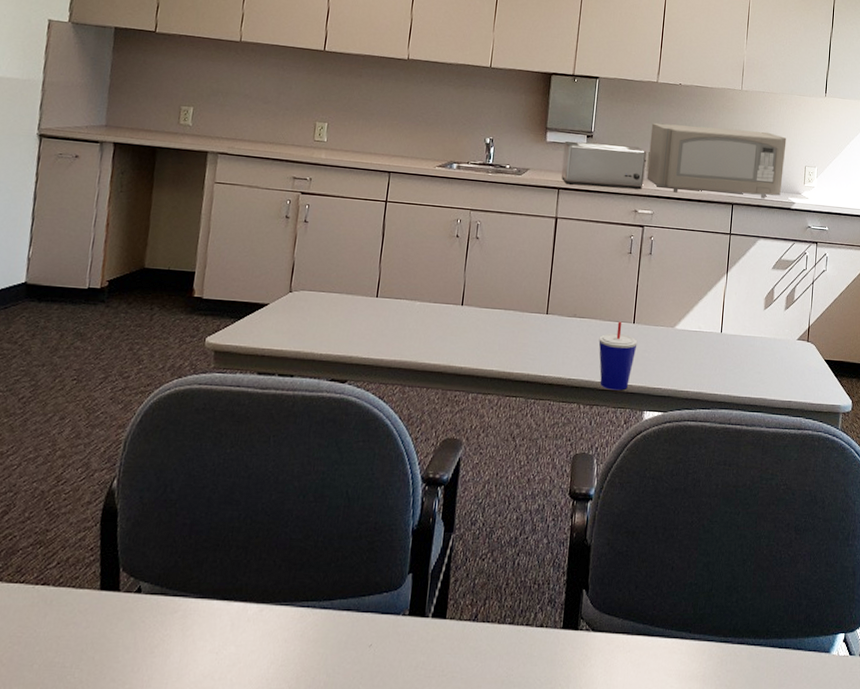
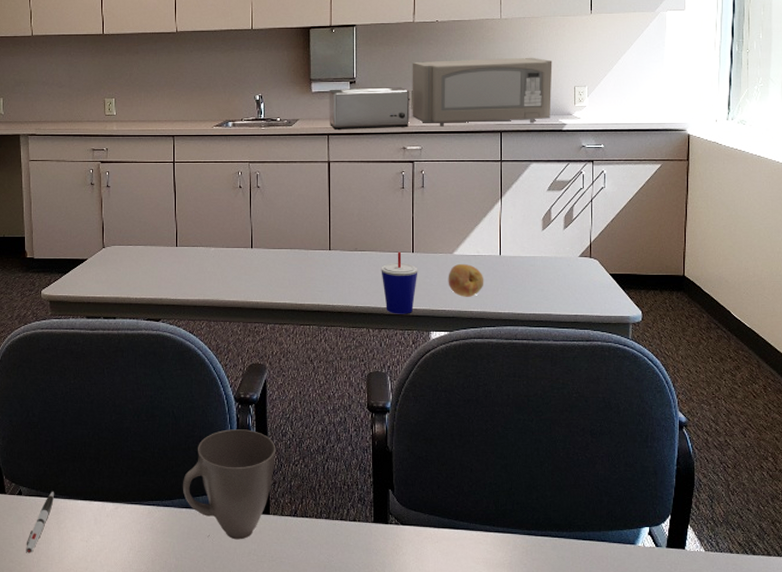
pen: none [134,588,185,670] -> present [26,491,55,553]
mug: none [346,515,462,650] -> present [182,429,275,540]
fruit: none [666,339,704,376] -> present [448,264,484,297]

